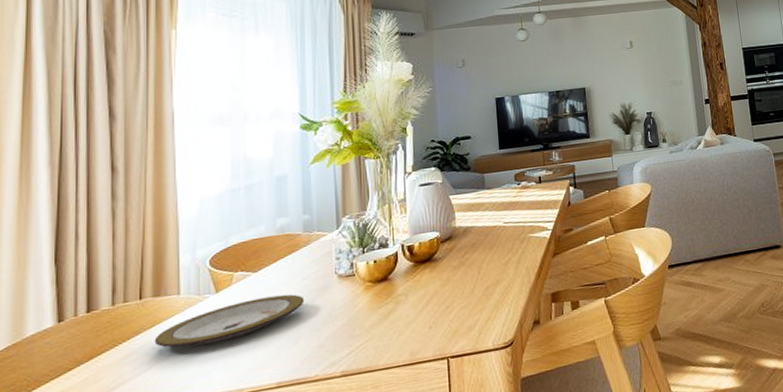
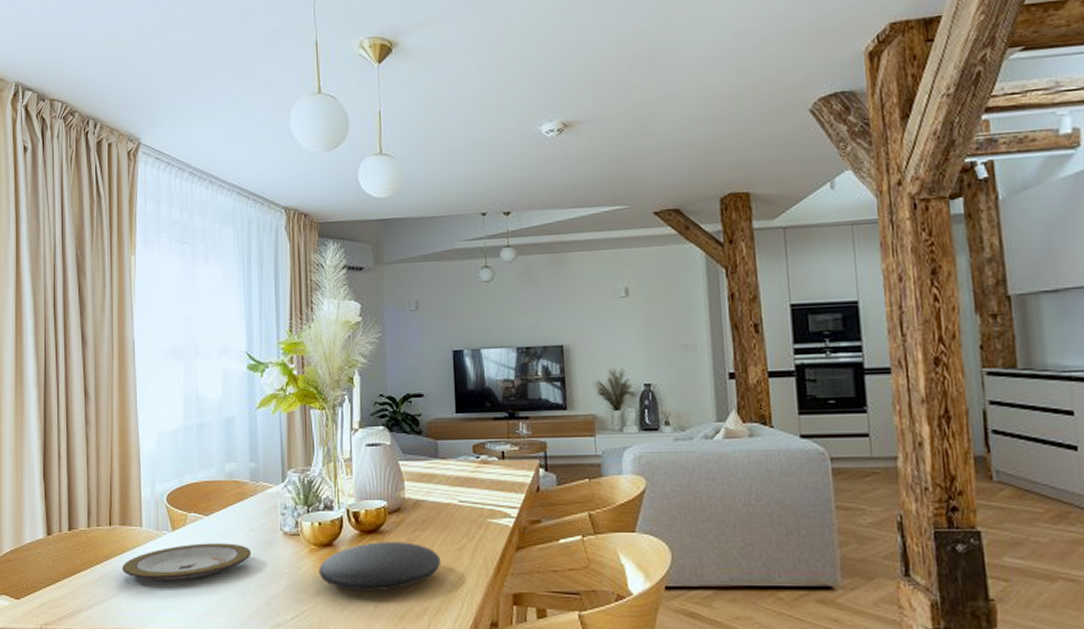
plate: none [374,265,490,318] -> present [318,542,441,592]

